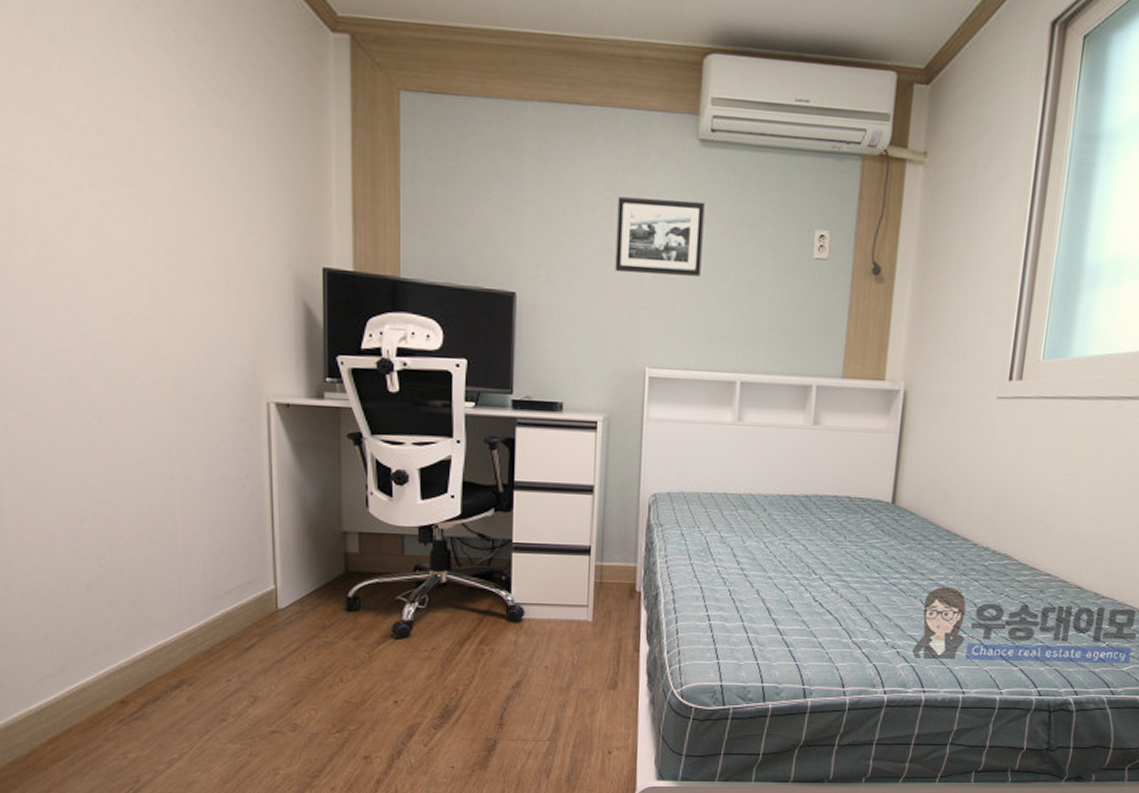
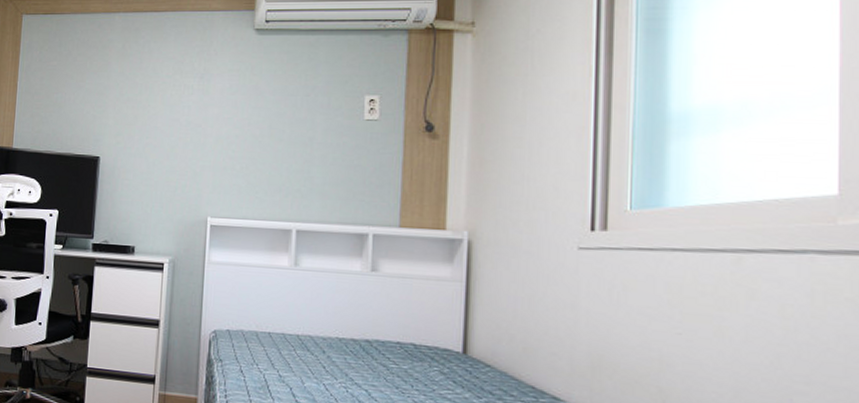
picture frame: present [615,197,705,276] -> none [182,78,261,140]

